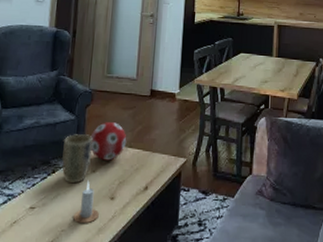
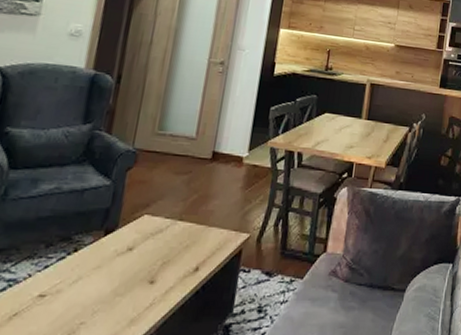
plant pot: present [61,133,93,184] -> none [87,202,133,265]
candle: present [73,180,99,224] -> none [98,260,133,314]
decorative ball: present [90,122,127,161] -> none [128,189,178,236]

